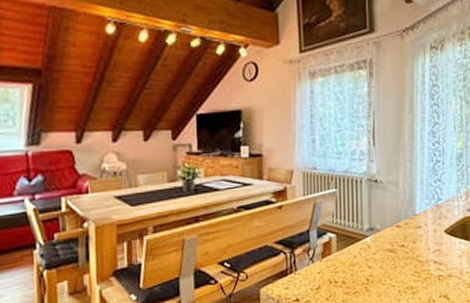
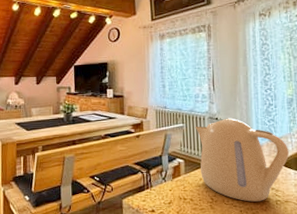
kettle: none [350,179,455,280] -> present [195,118,289,202]

